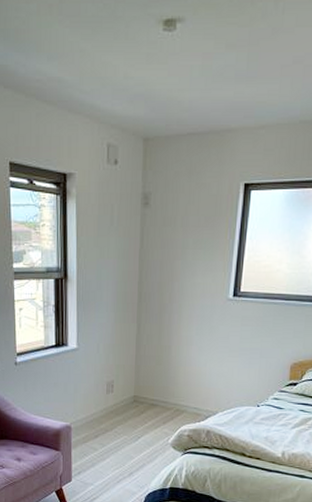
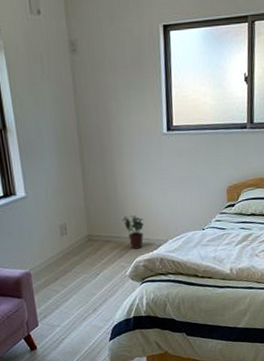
potted plant: none [171,380,194,417] -> present [121,215,144,249]

